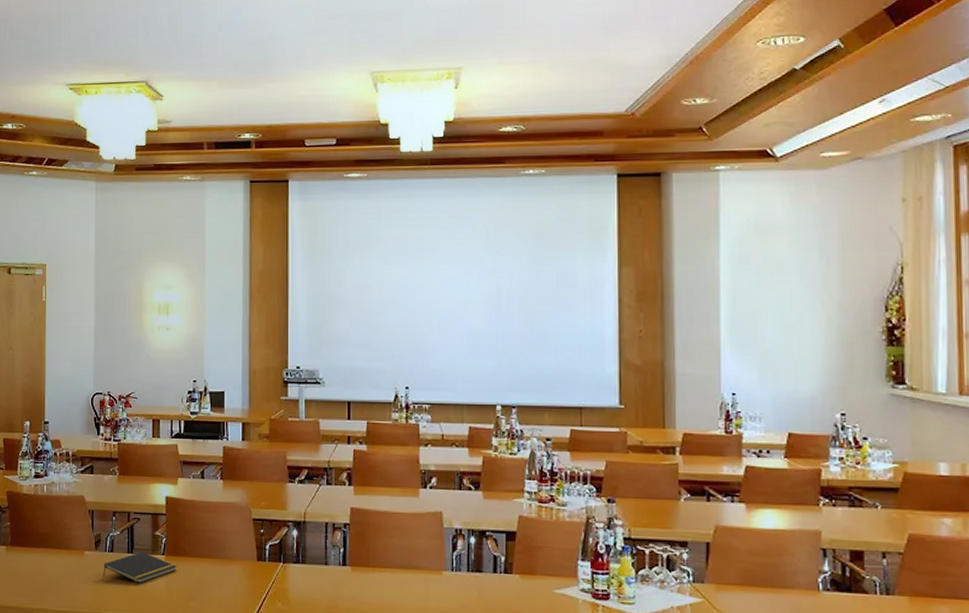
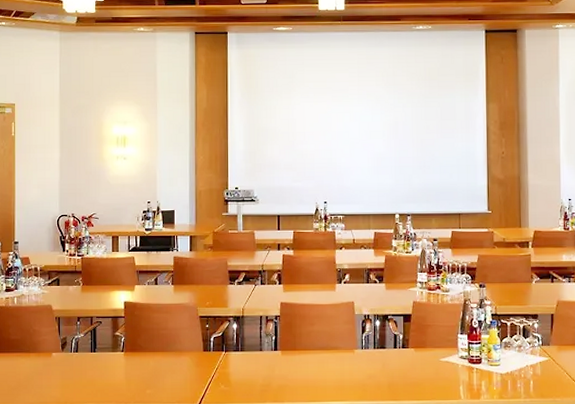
notepad: present [103,552,176,583] -> none [69,350,134,377]

